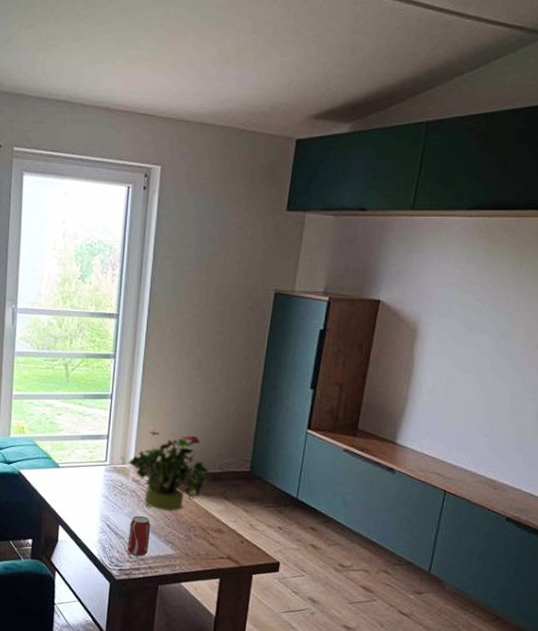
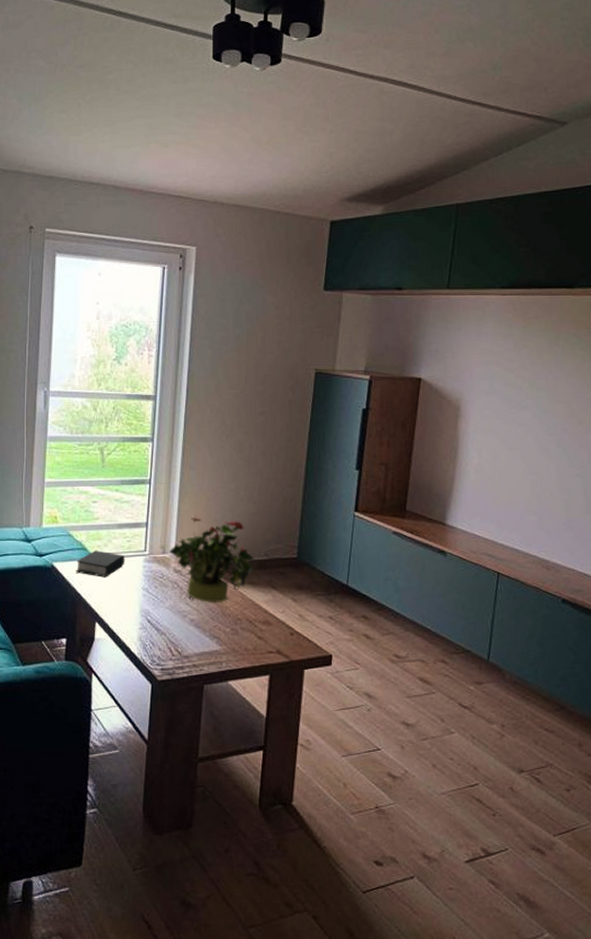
book: none [41,459,87,485] -> present [76,550,125,577]
beverage can: present [128,515,151,557] -> none [170,609,195,654]

